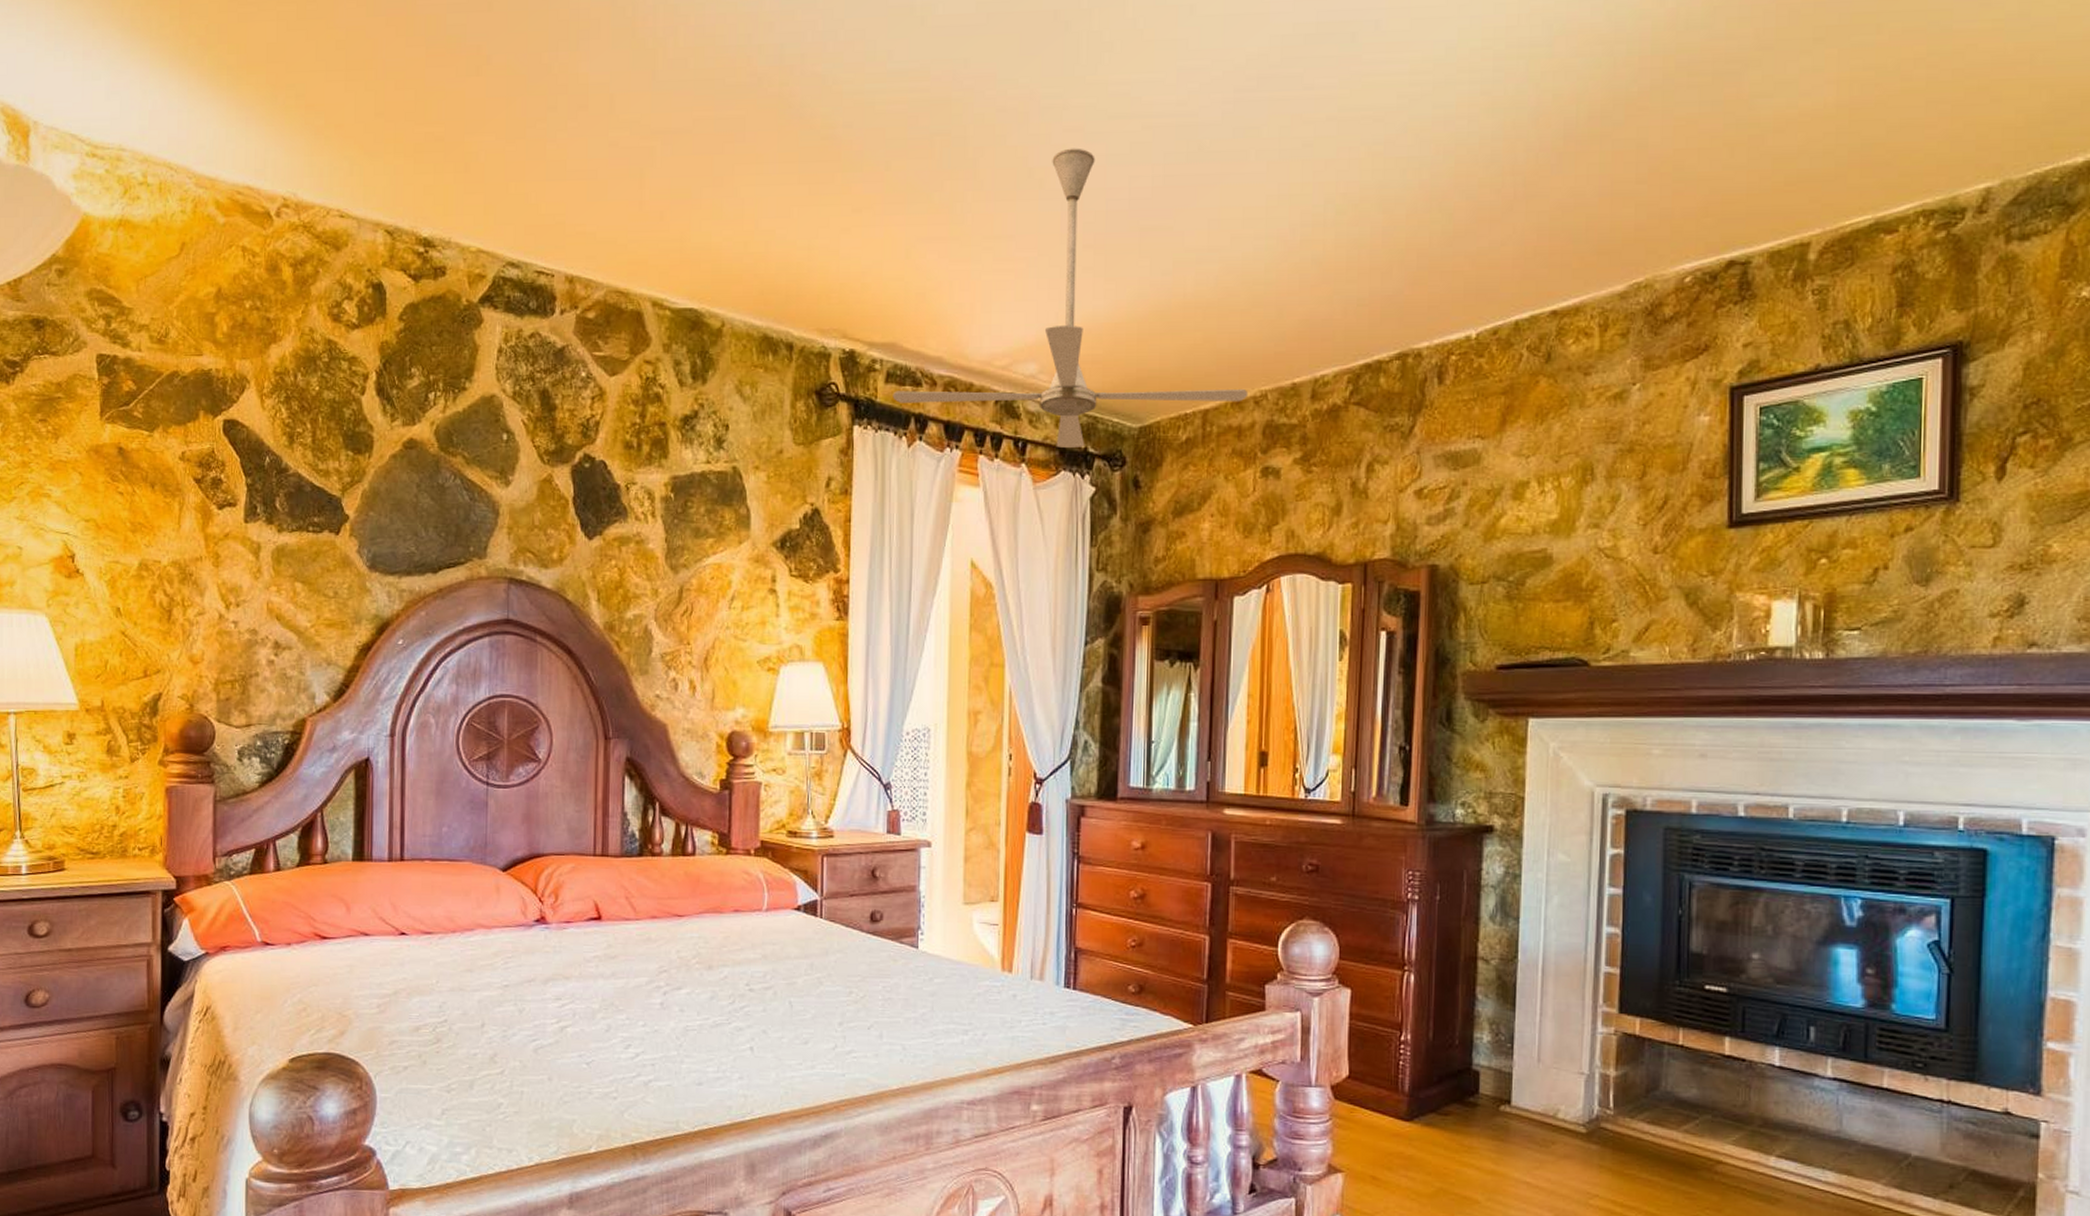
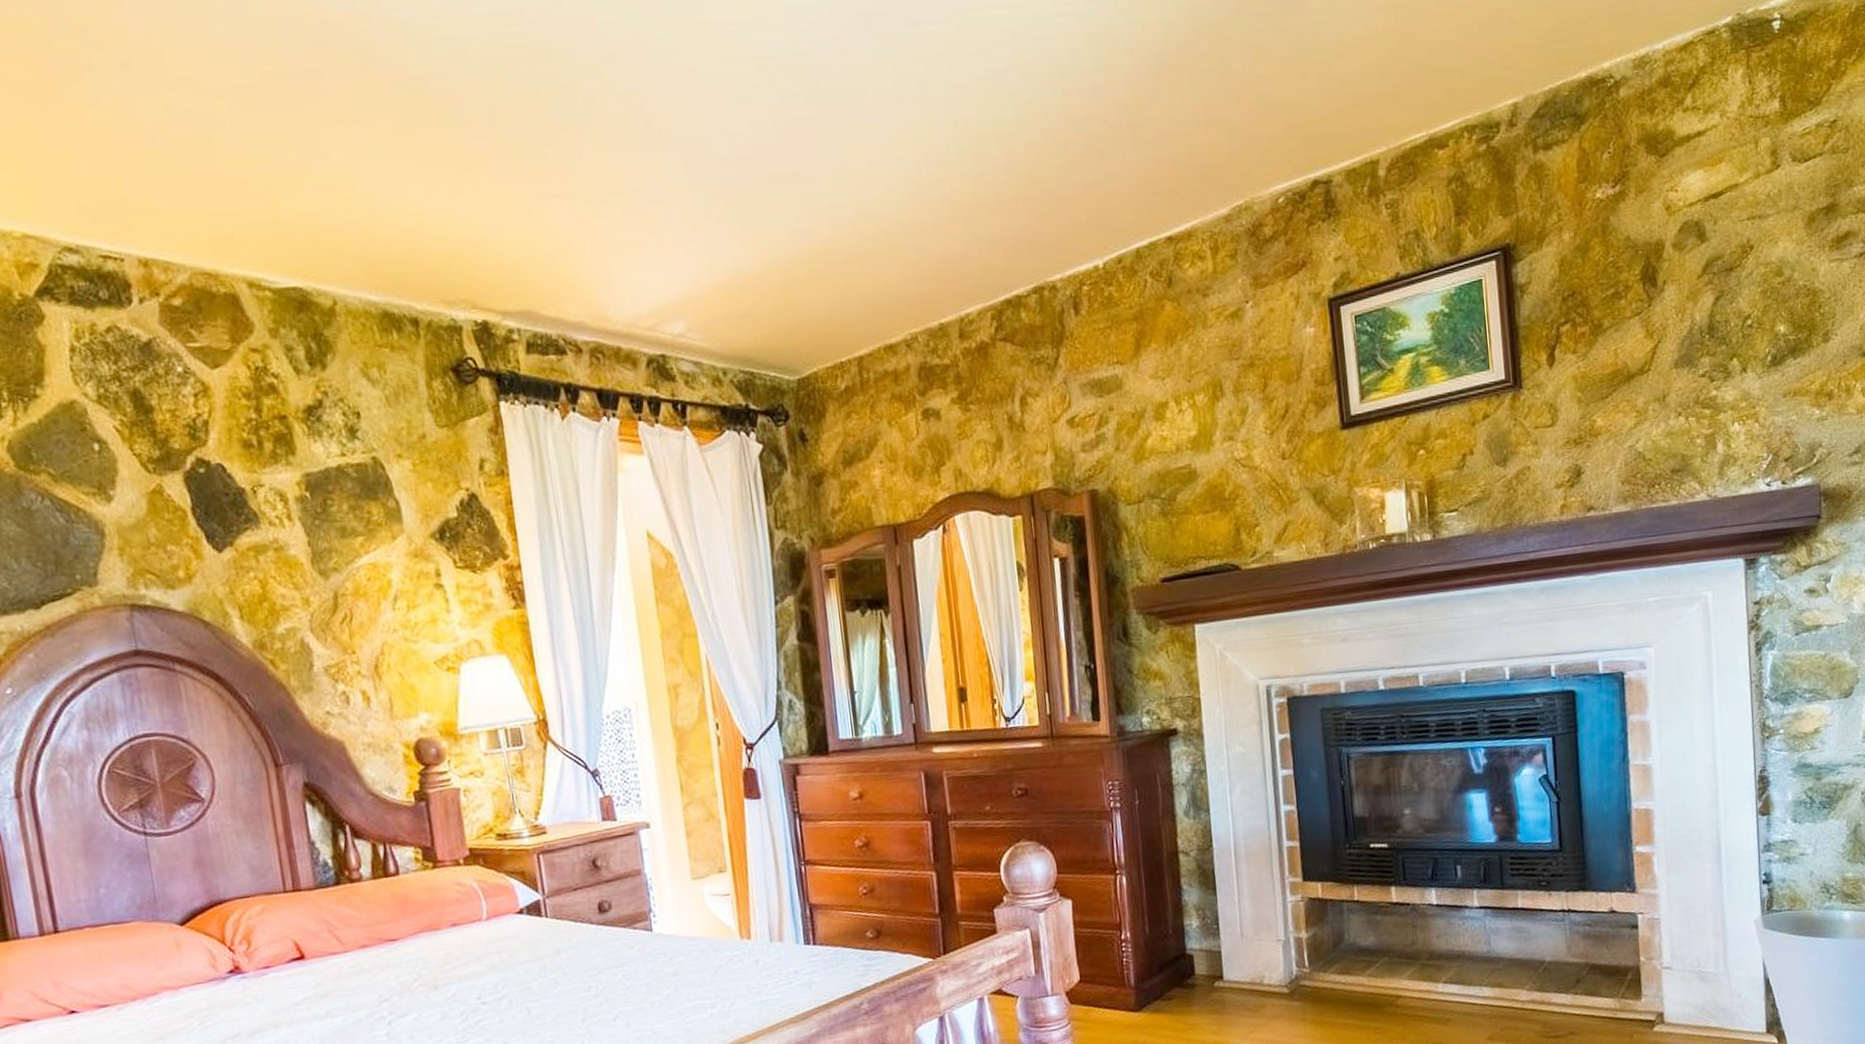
ceiling fan: present [892,148,1249,448] -> none [536,93,899,407]

